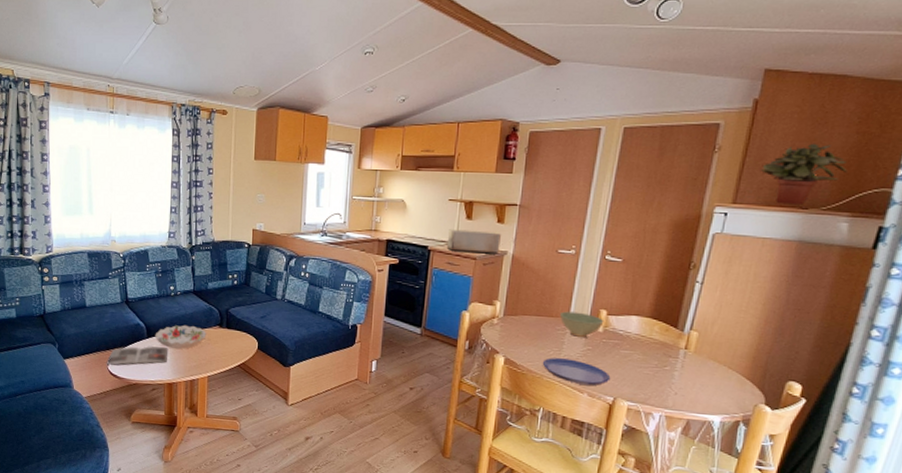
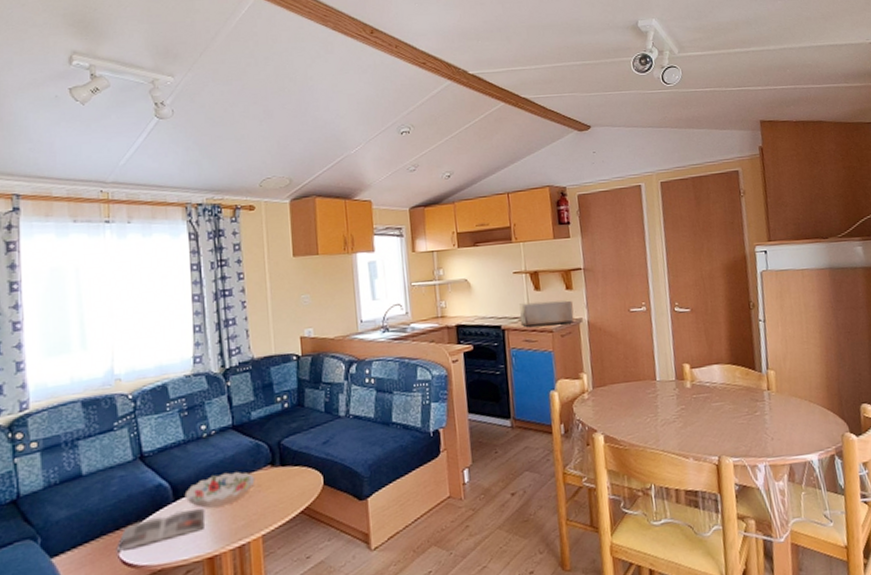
plate: present [542,358,611,386] -> none [641,422,711,450]
bowl: present [559,311,604,337] -> none [646,370,690,398]
potted plant: present [761,143,847,205] -> none [782,180,847,237]

